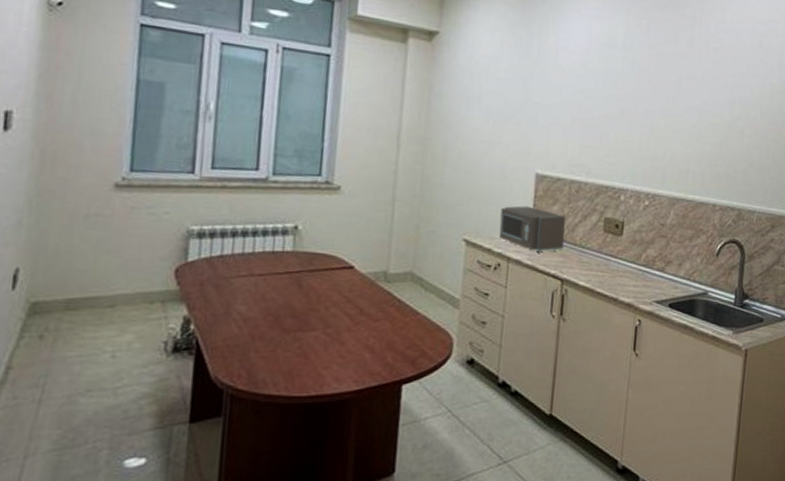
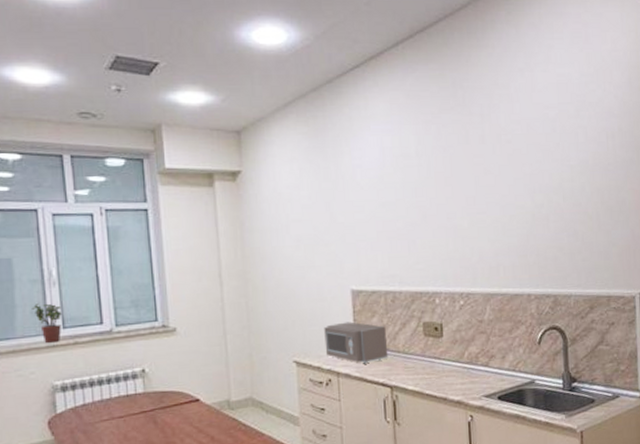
potted plant: none [178,136,214,184] -> present [31,302,62,344]

